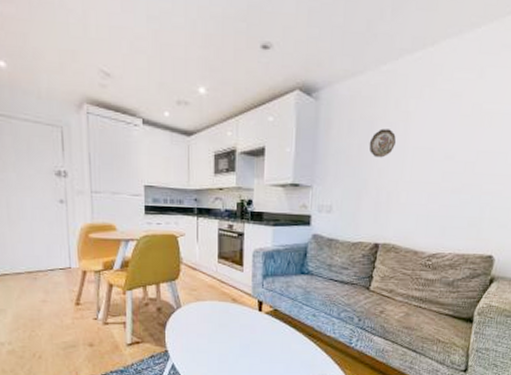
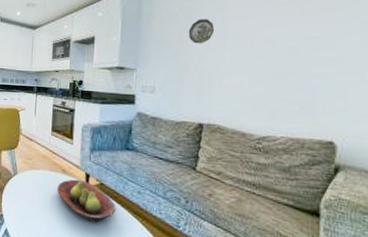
fruit bowl: none [228,307,291,348] -> present [57,179,116,223]

